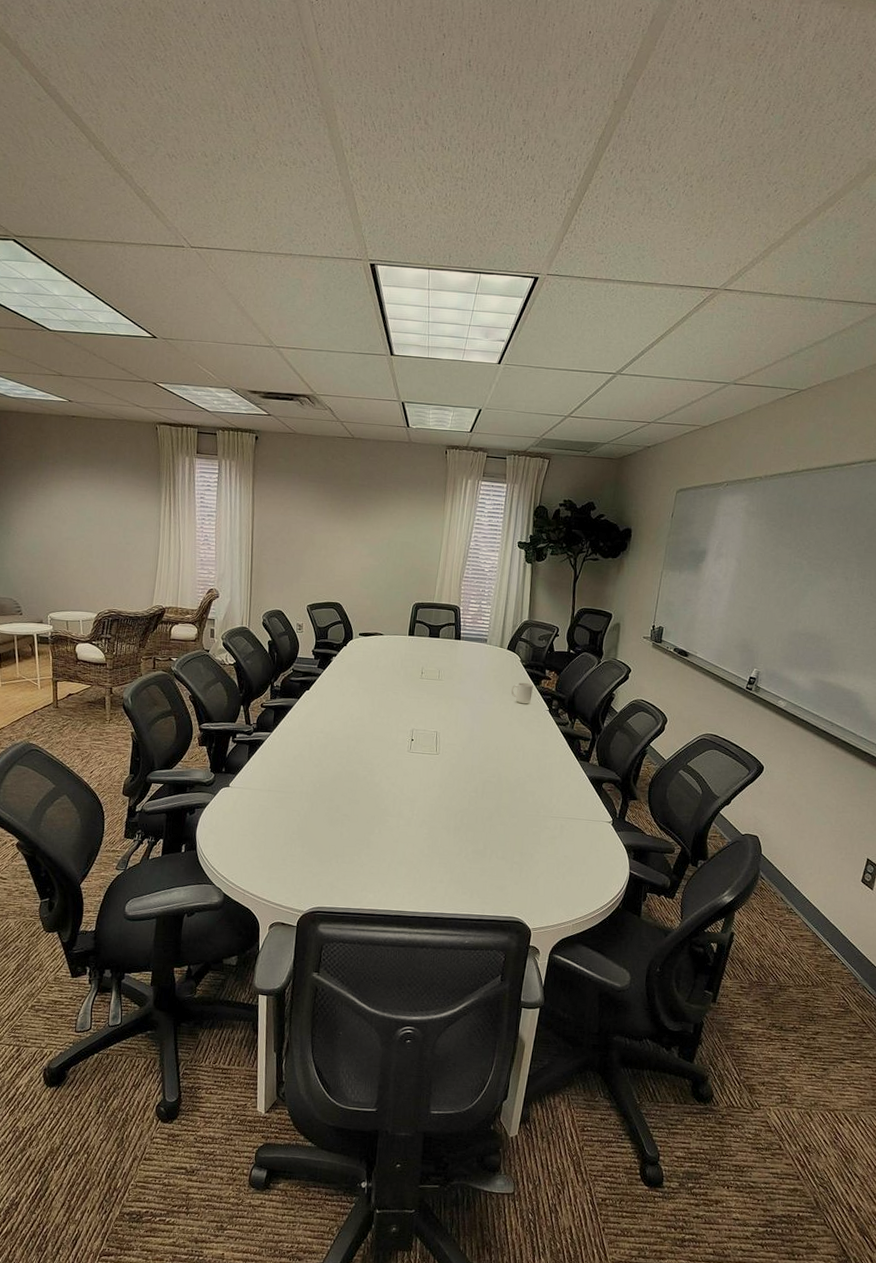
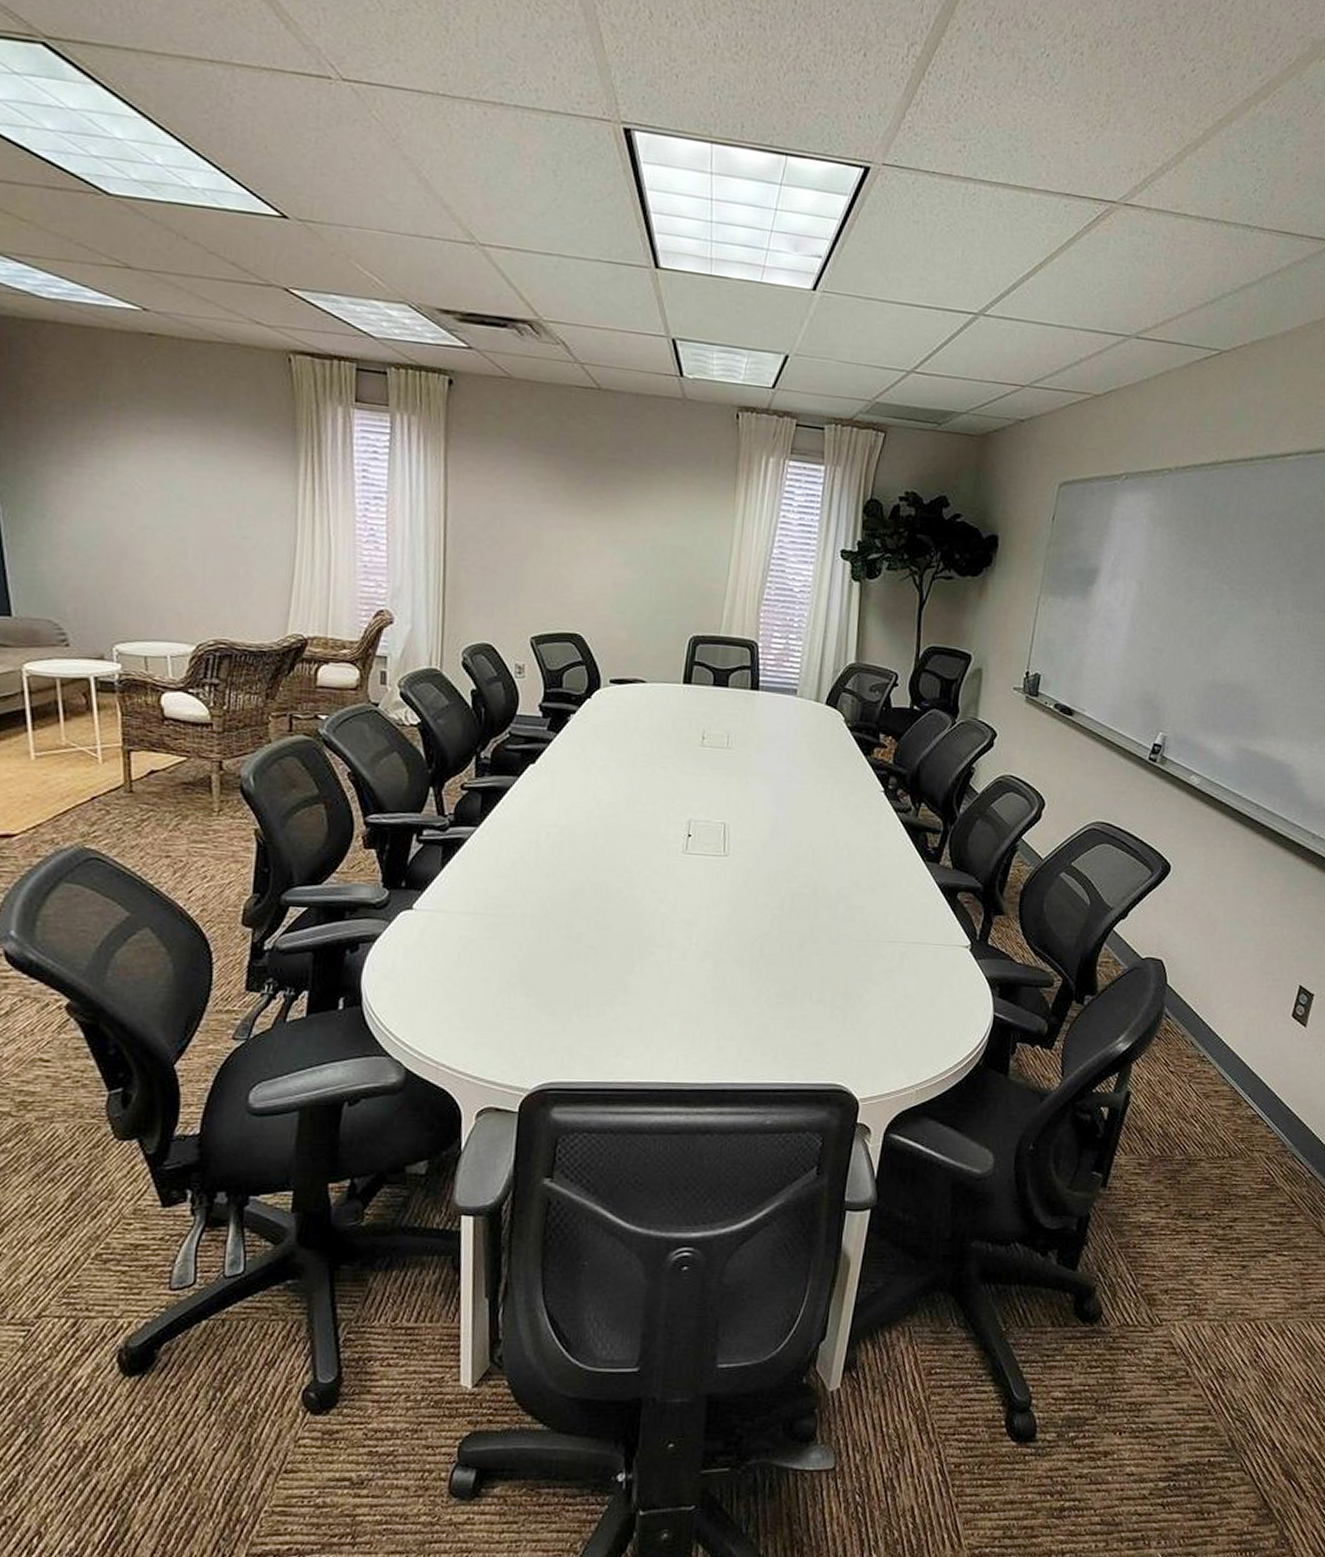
cup: present [511,682,533,704] -> none [831,751,862,783]

